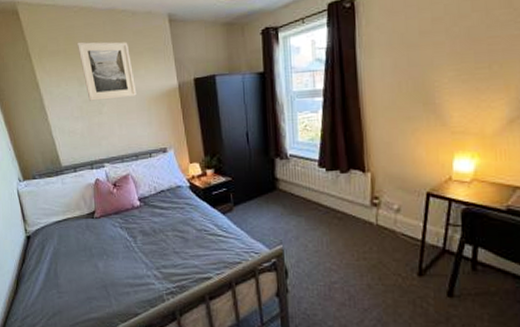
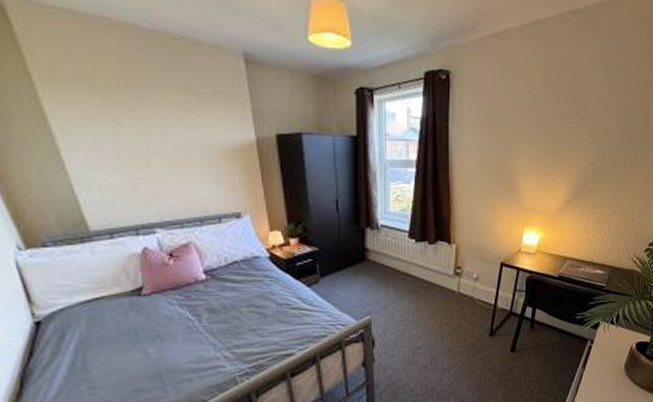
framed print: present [76,41,137,101] -> none [109,68,201,150]

